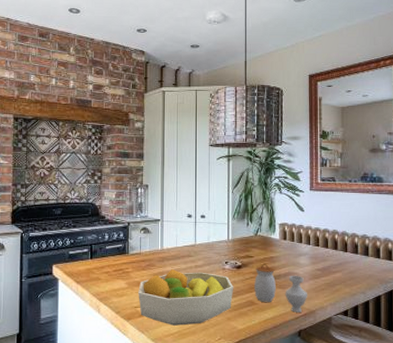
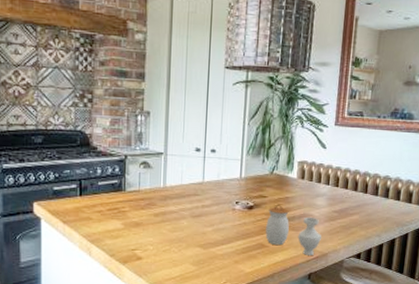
fruit bowl: present [138,269,234,326] -> none [136,209,244,269]

